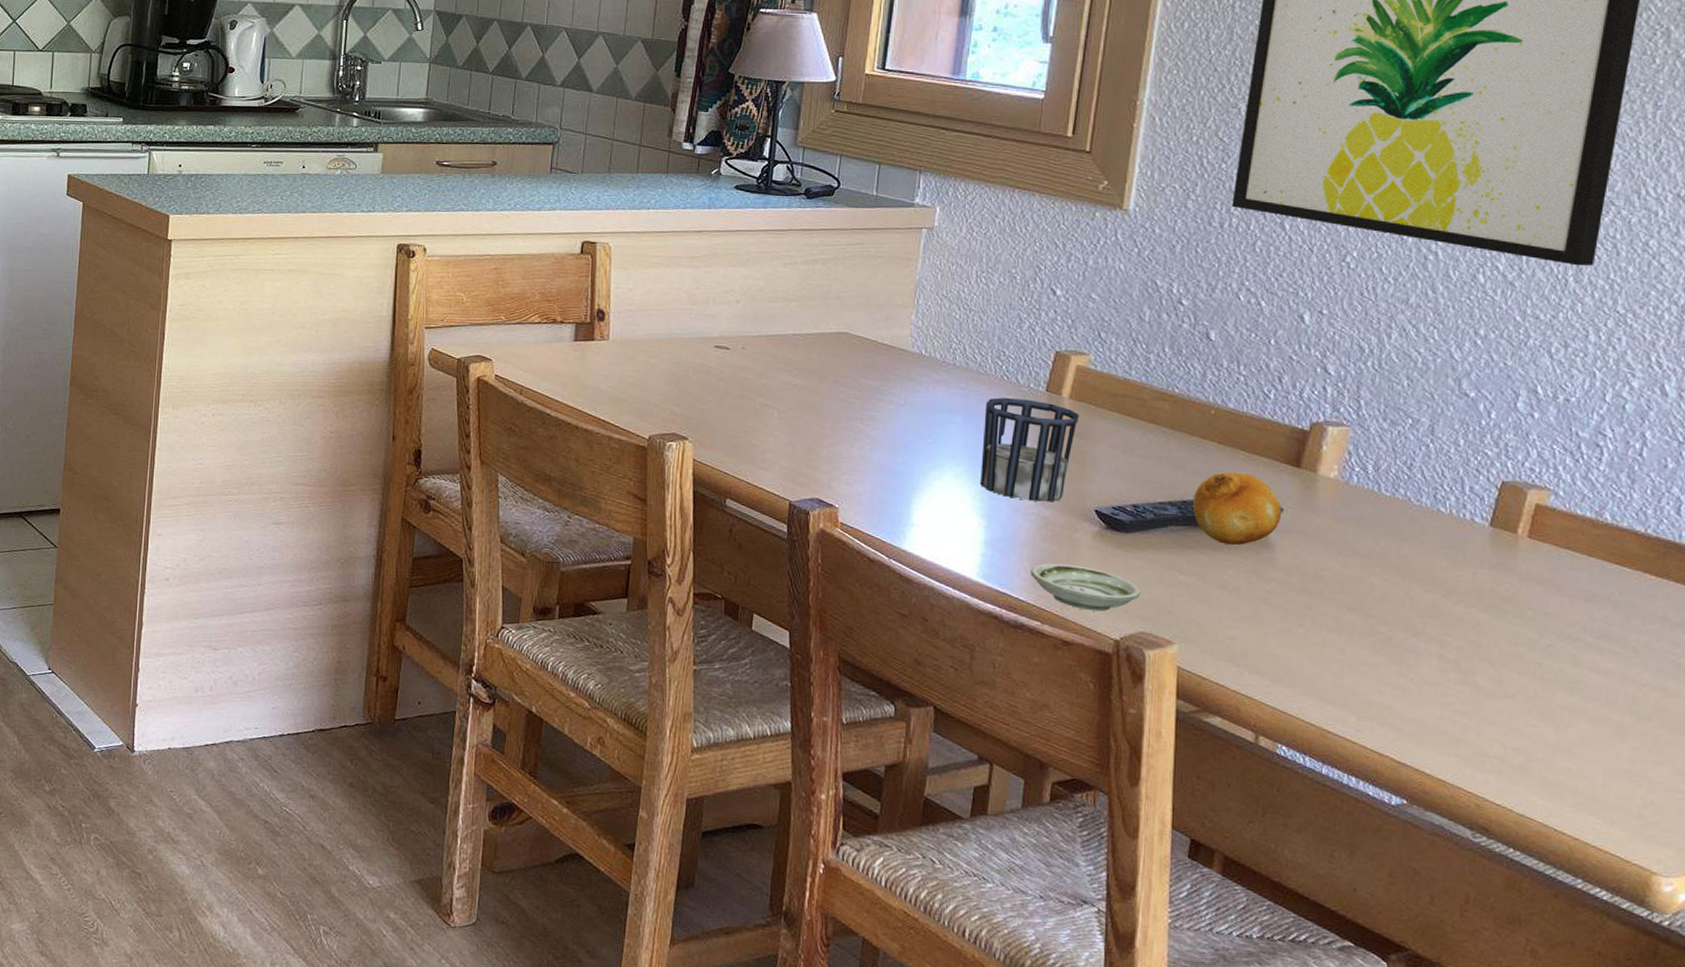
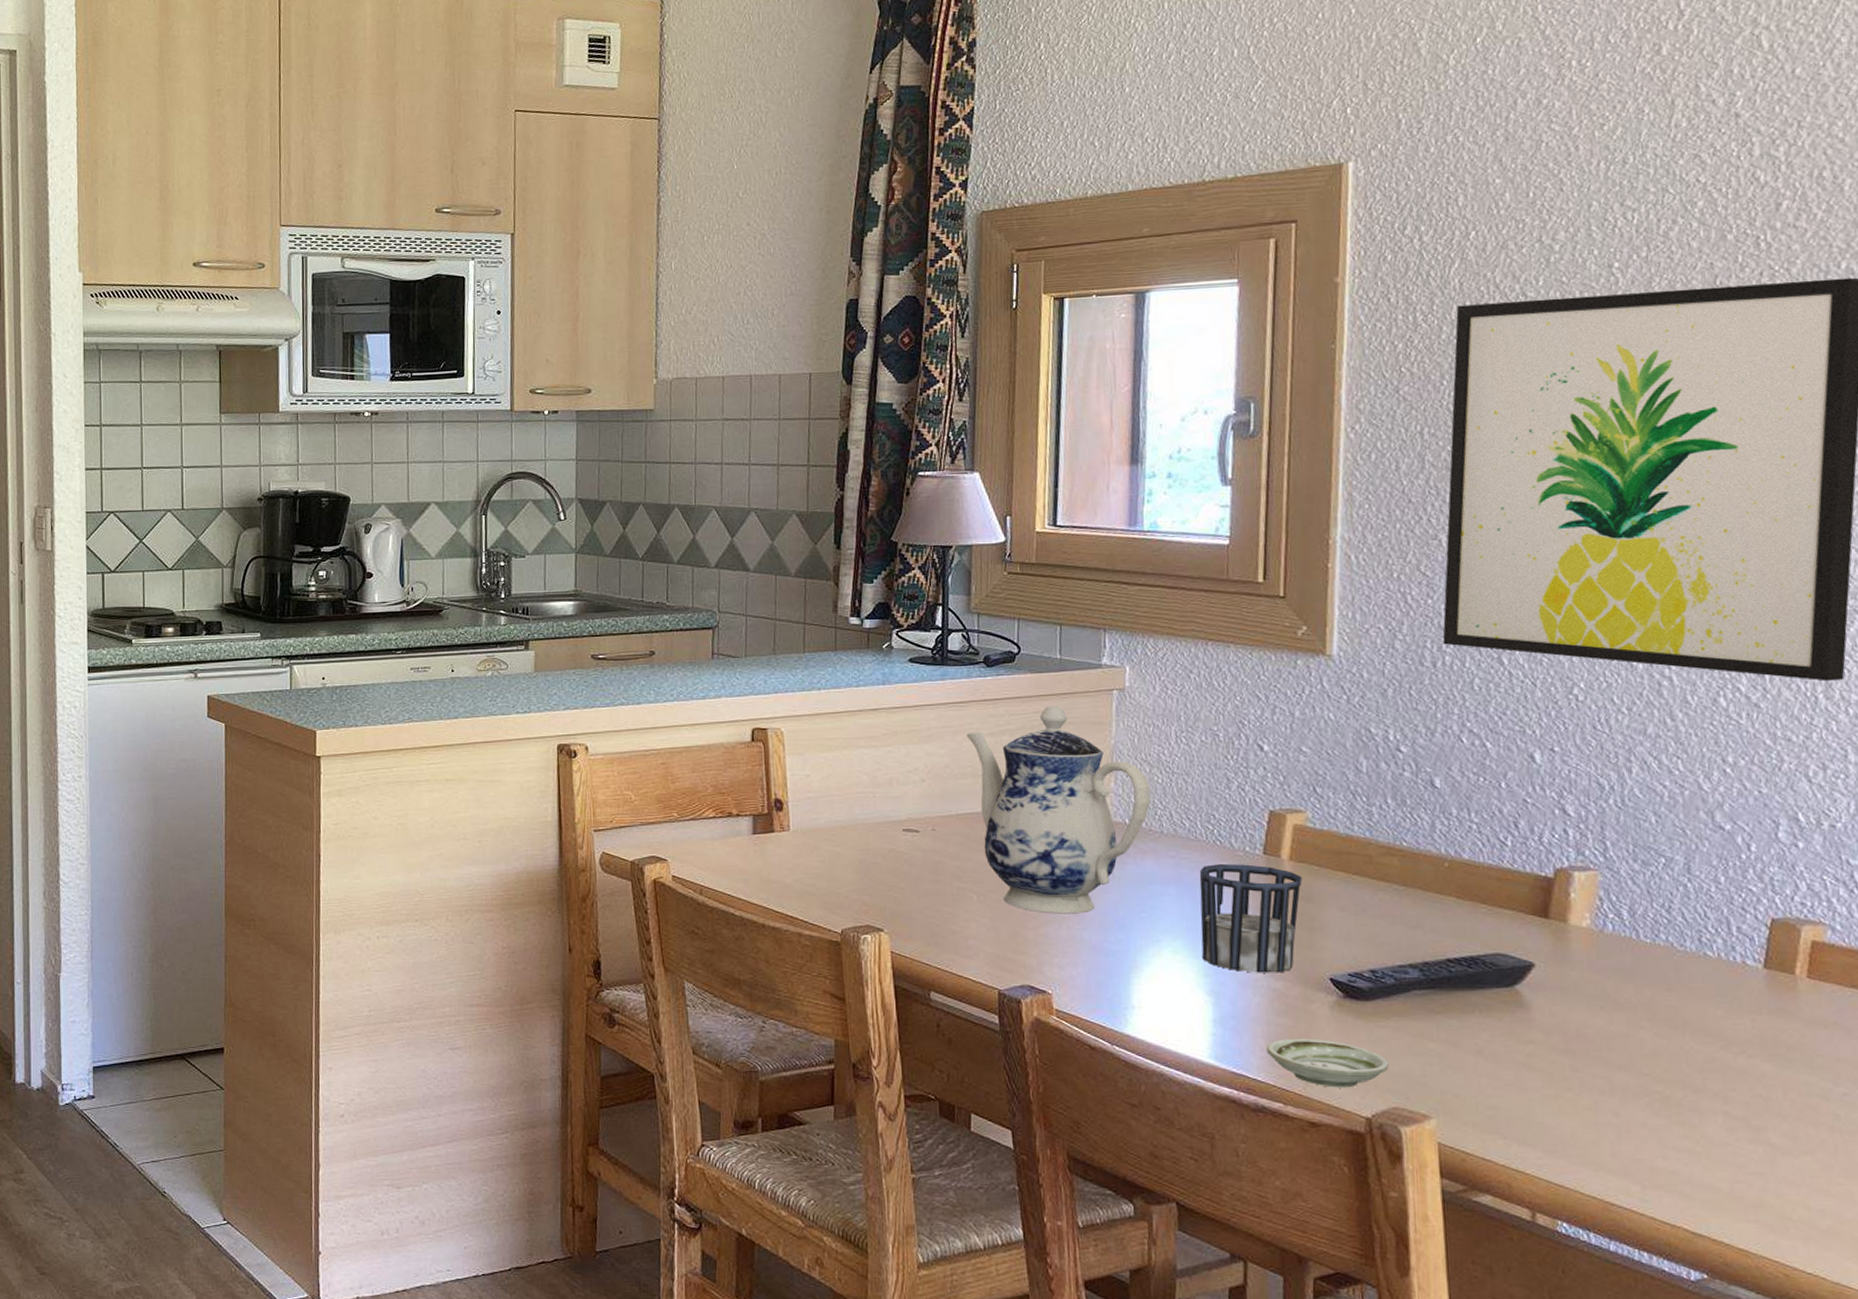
teapot: none [782,239,947,436] -> present [967,705,1150,914]
fruit: present [1192,471,1282,545] -> none [1435,927,1535,1006]

